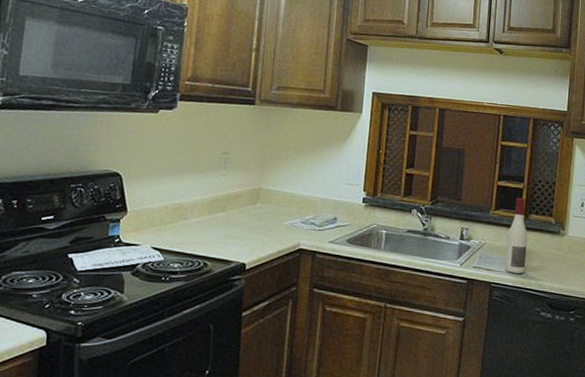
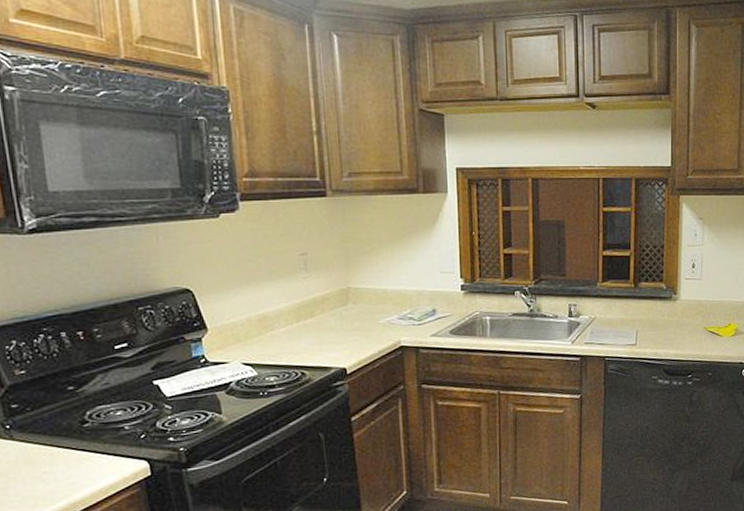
wine bottle: present [504,197,528,273] -> none [617,265,639,344]

